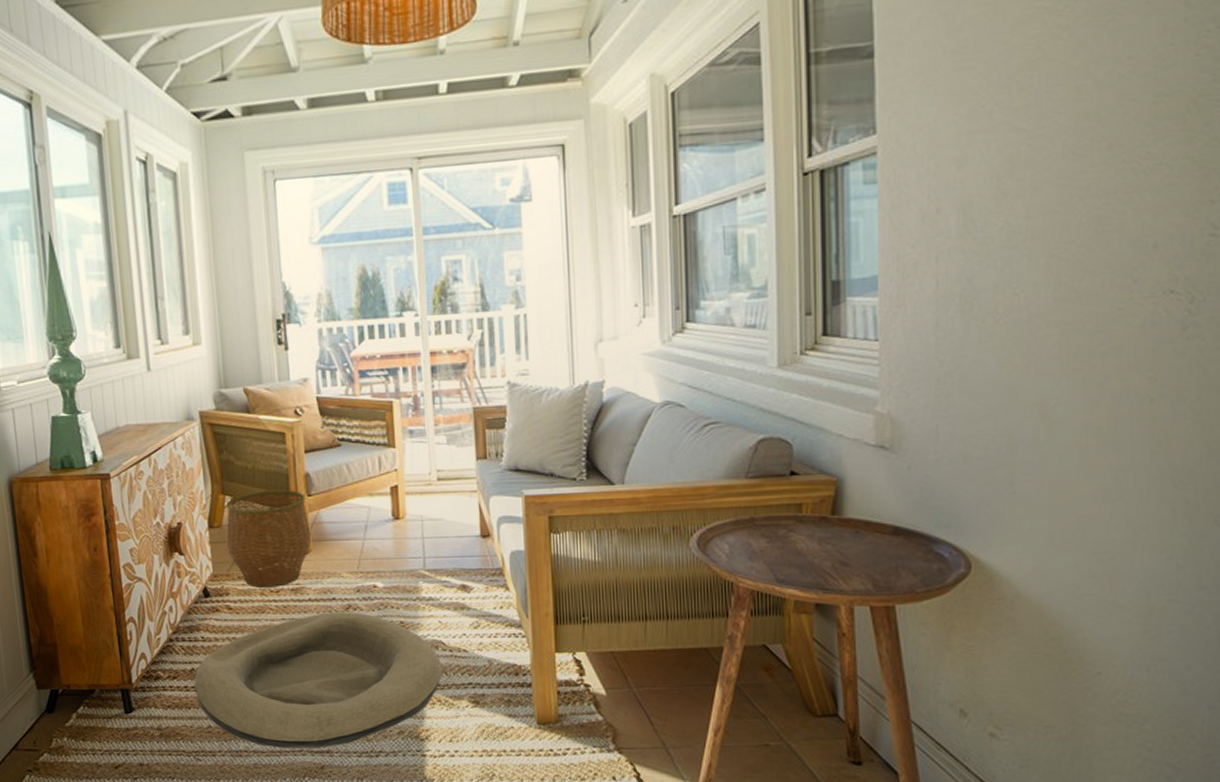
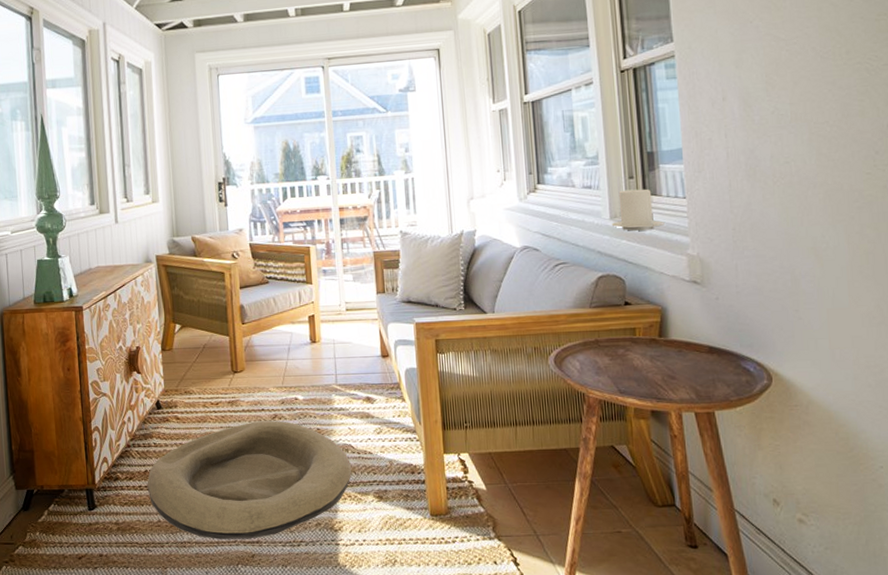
basket: present [225,489,312,588] -> none [175,318,245,401]
candle: none [779,328,848,383] -> present [611,189,665,231]

